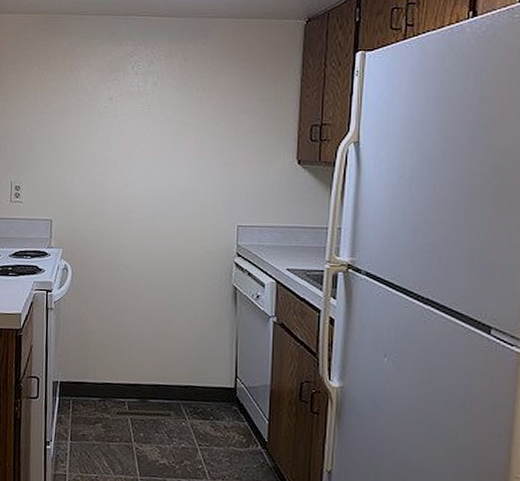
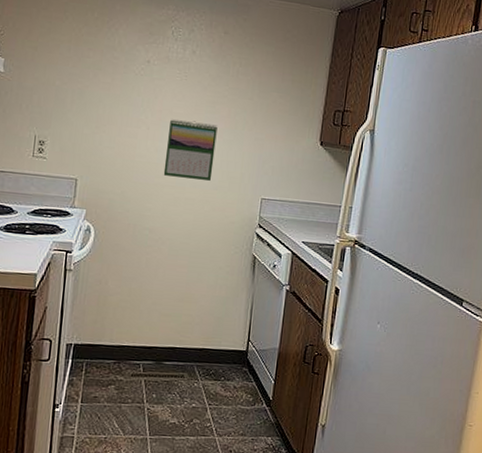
calendar: none [134,152,185,212] -> present [163,119,218,182]

